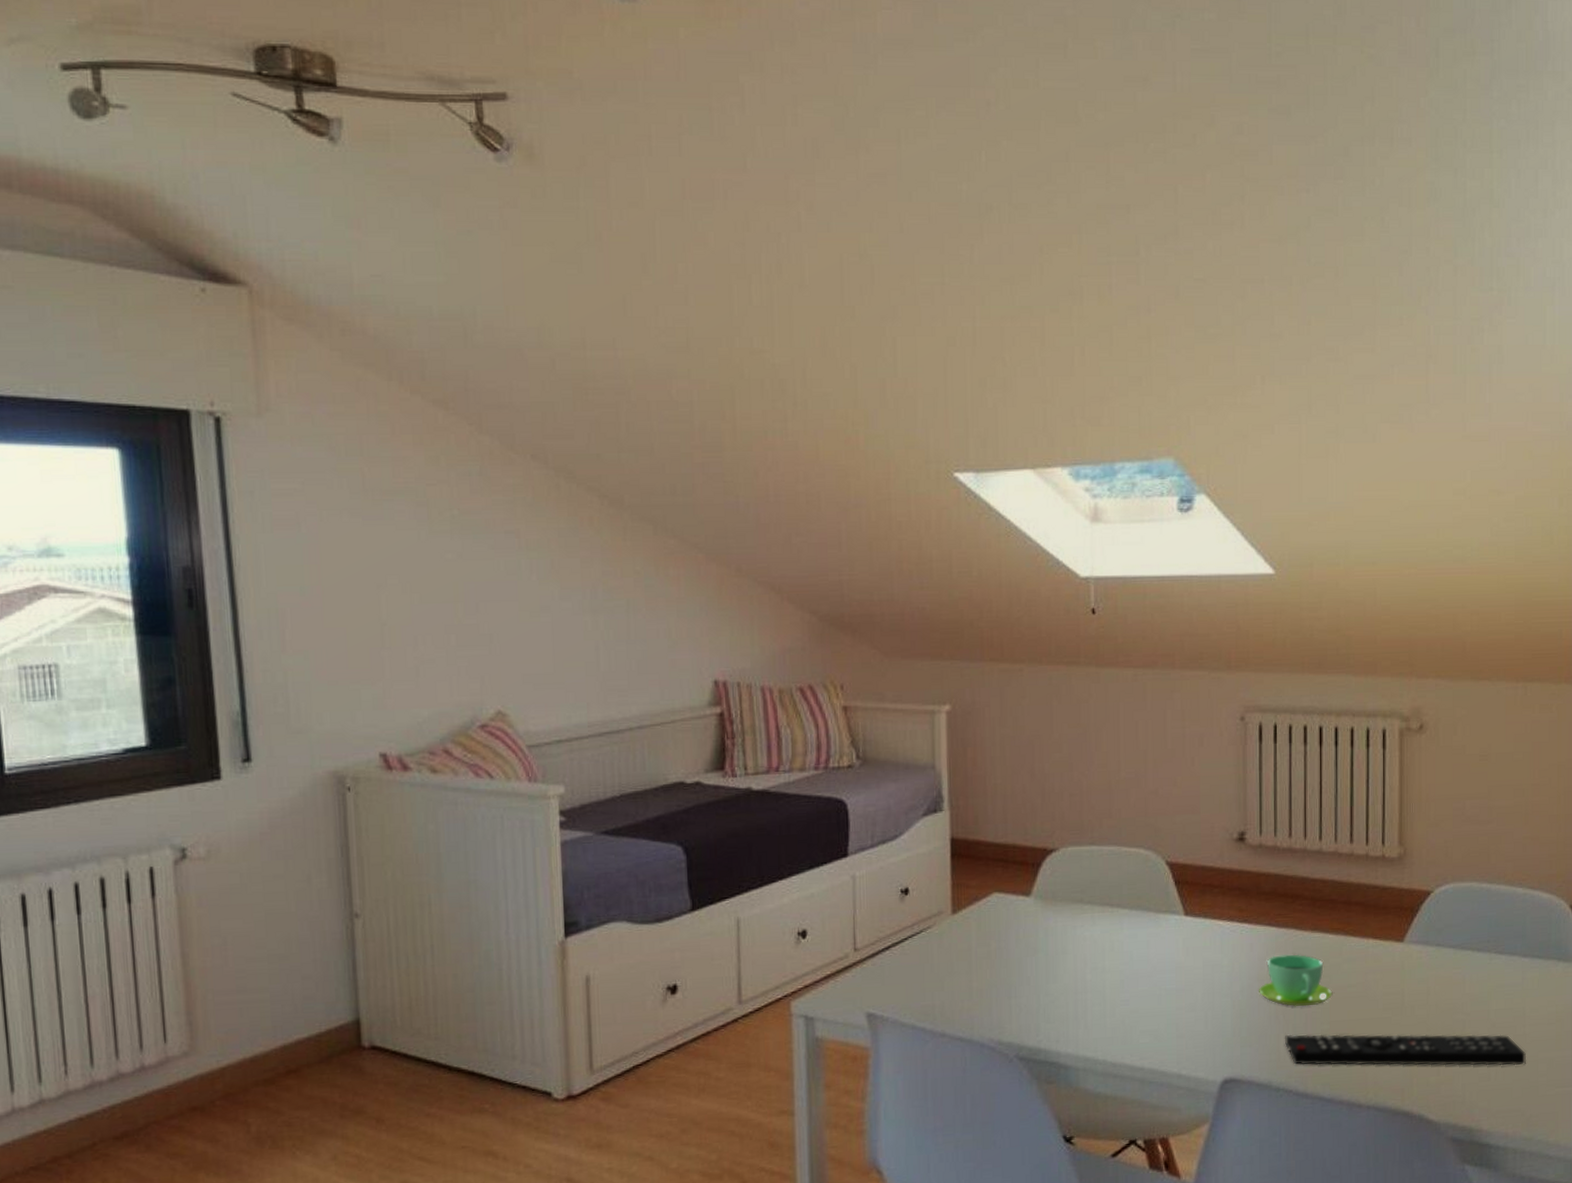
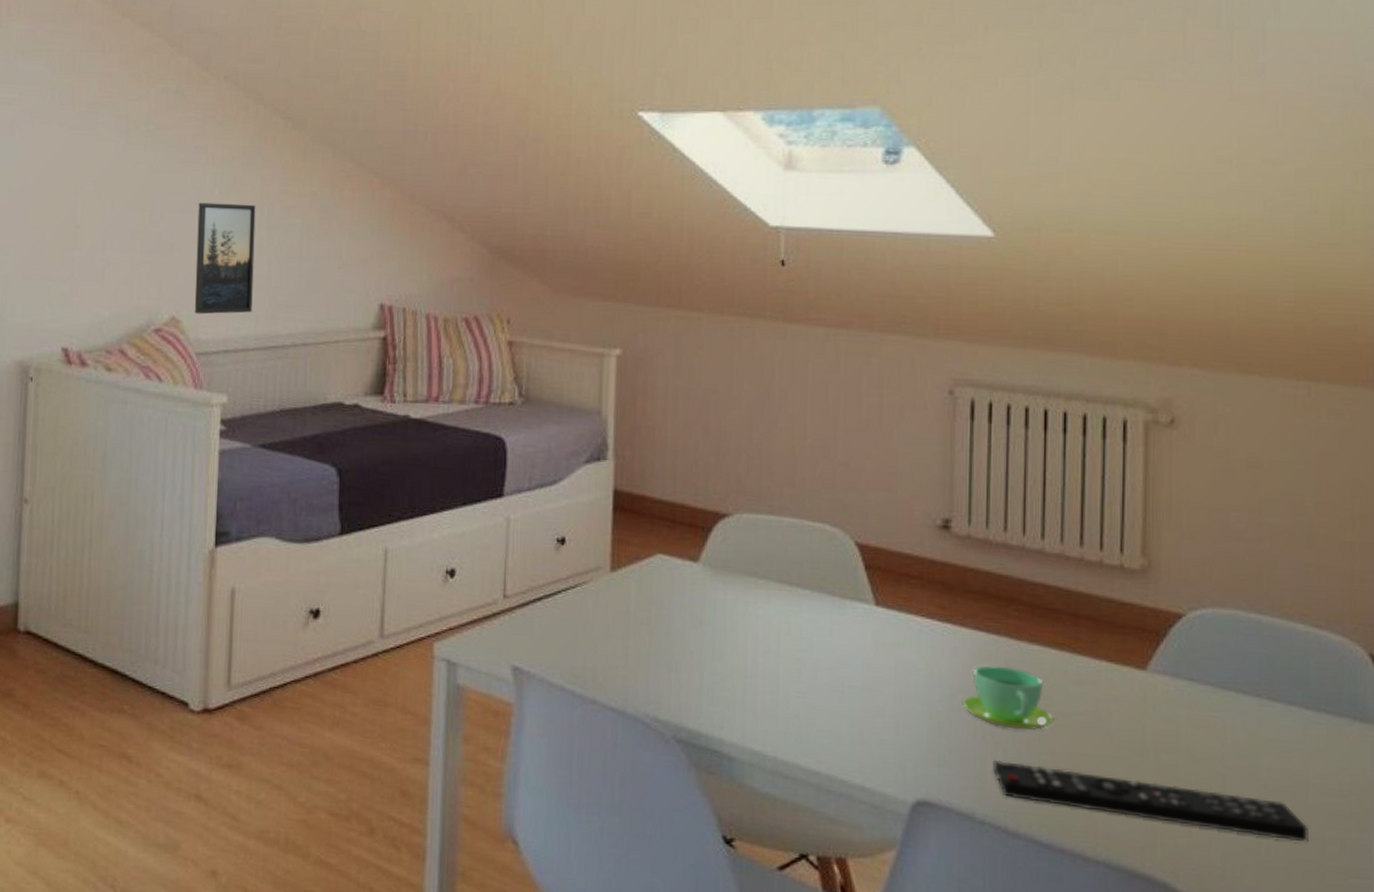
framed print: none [515,588,583,706] -> present [194,202,256,315]

